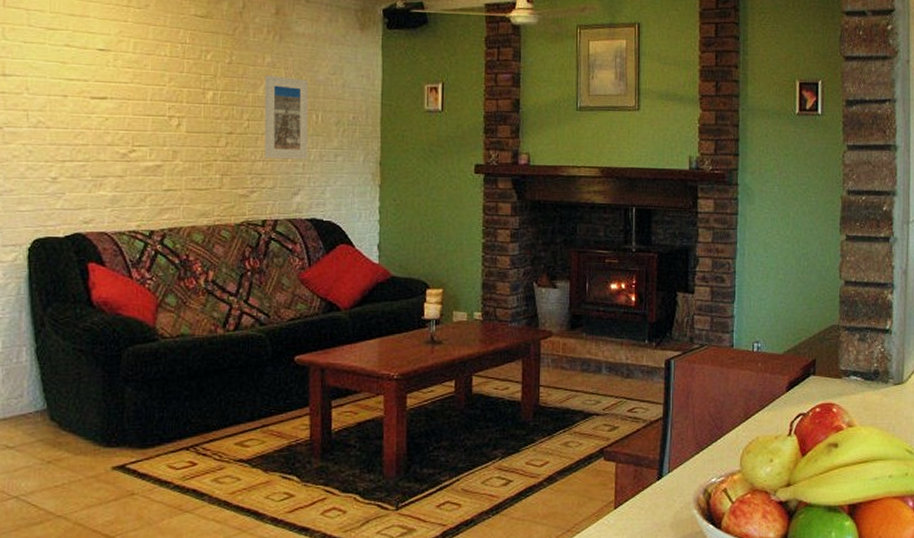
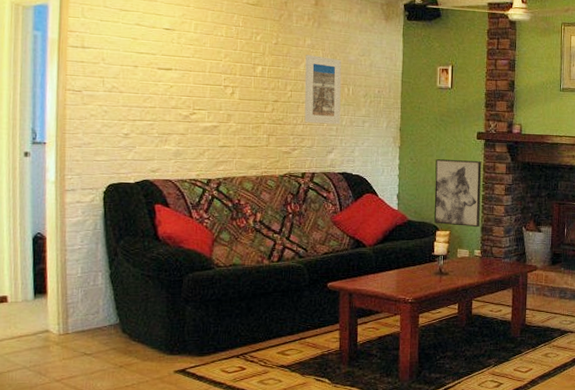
wall art: none [423,199,481,284] -> present [434,159,482,228]

